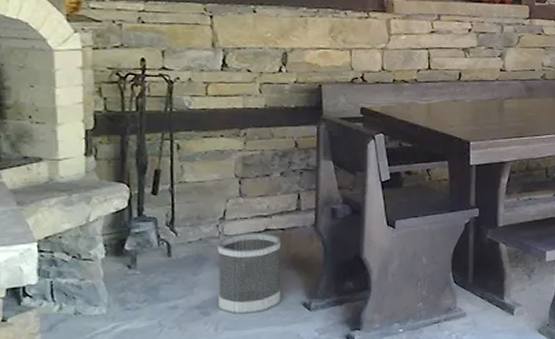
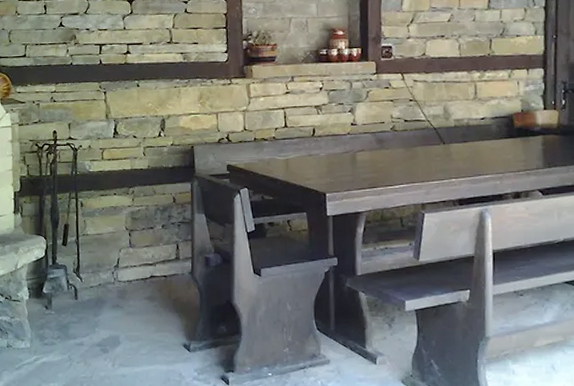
wastebasket: present [217,233,281,315] -> none [113,279,165,353]

